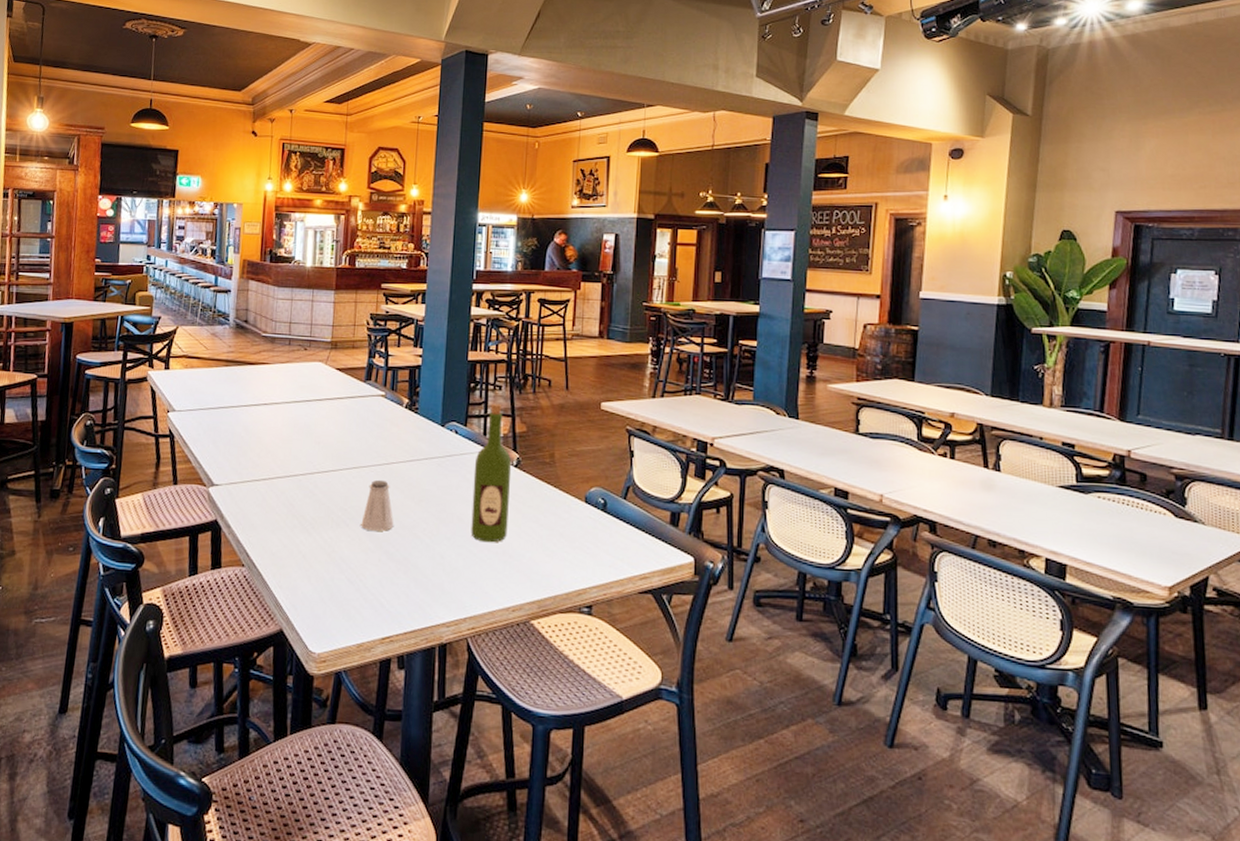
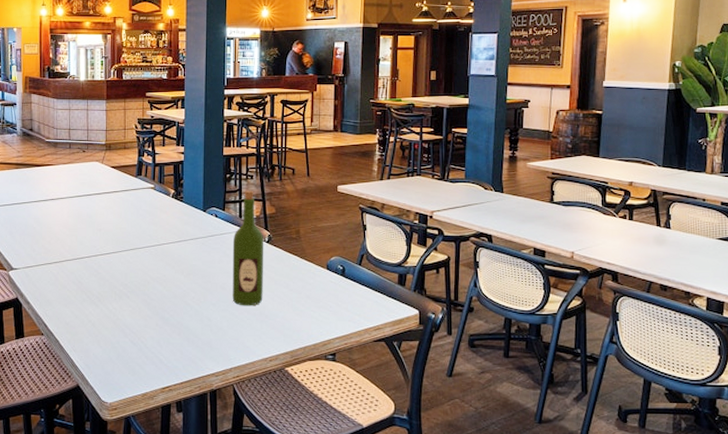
saltshaker: present [361,479,394,532] -> none [140,258,168,302]

